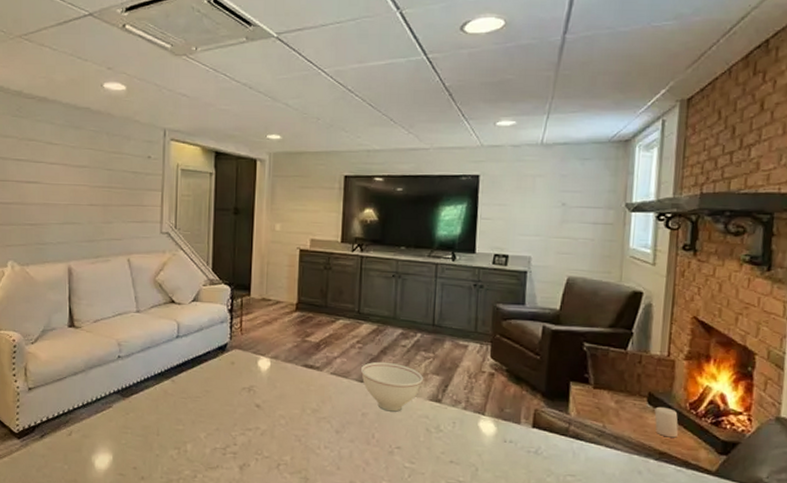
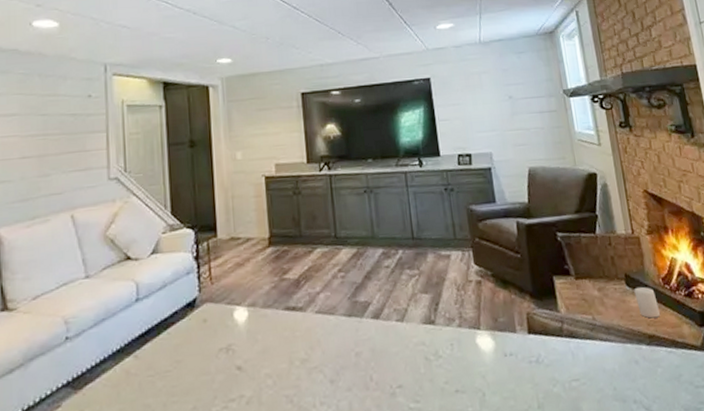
bowl: present [360,361,424,412] -> none [346,287,414,346]

